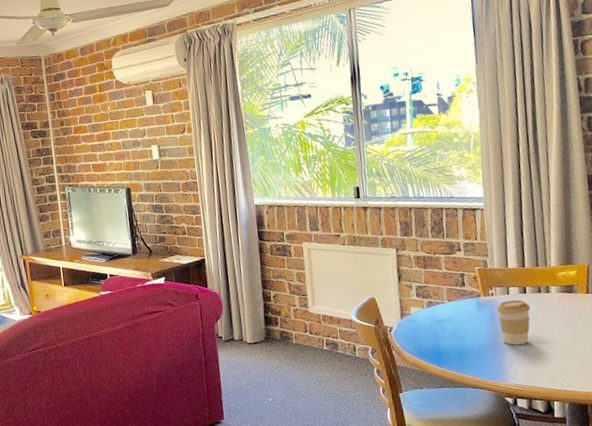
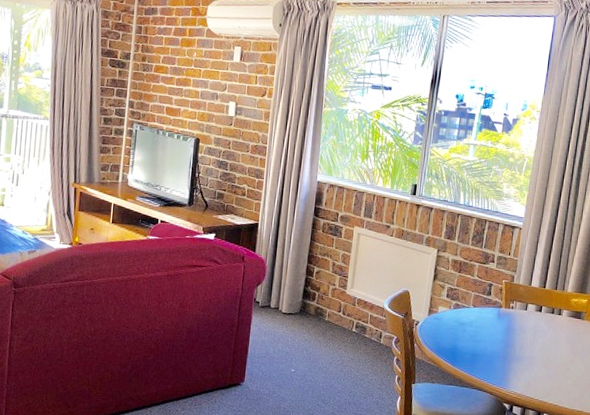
coffee cup: present [496,299,531,345] -> none [512,316,542,358]

